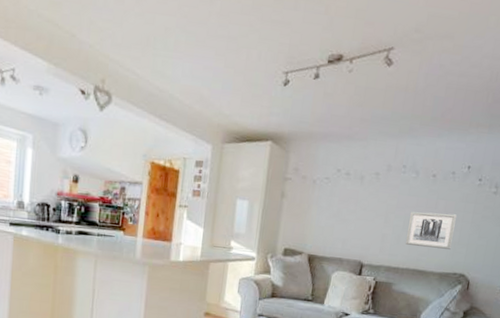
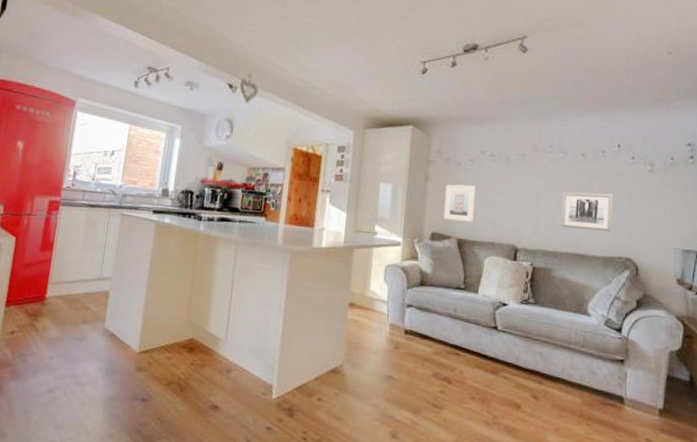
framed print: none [296,202,329,240] -> present [443,184,475,223]

